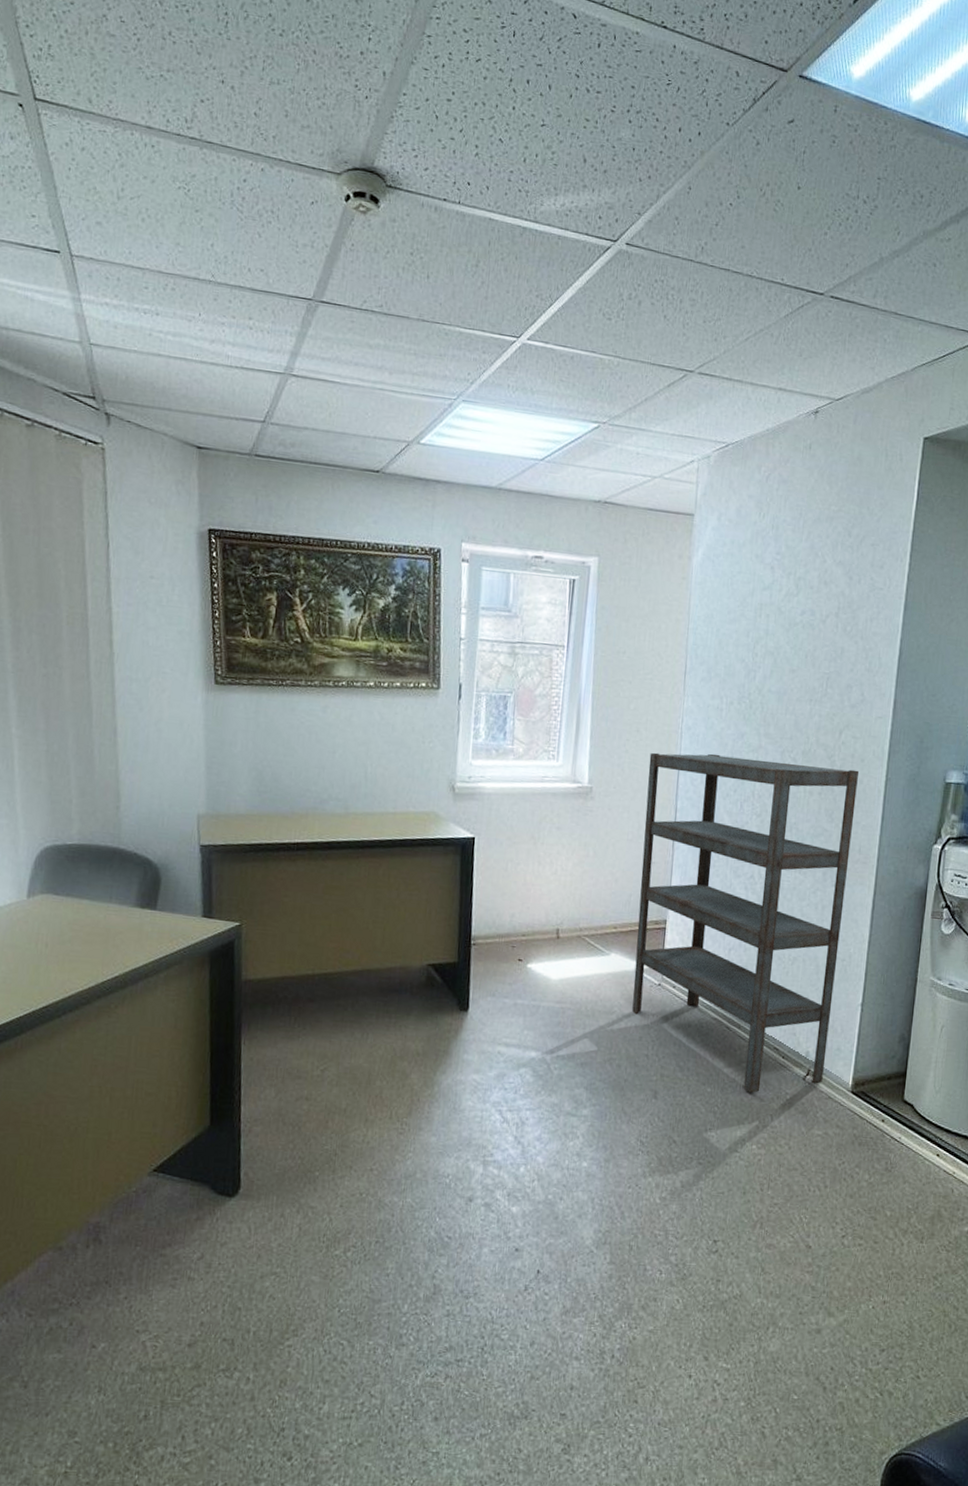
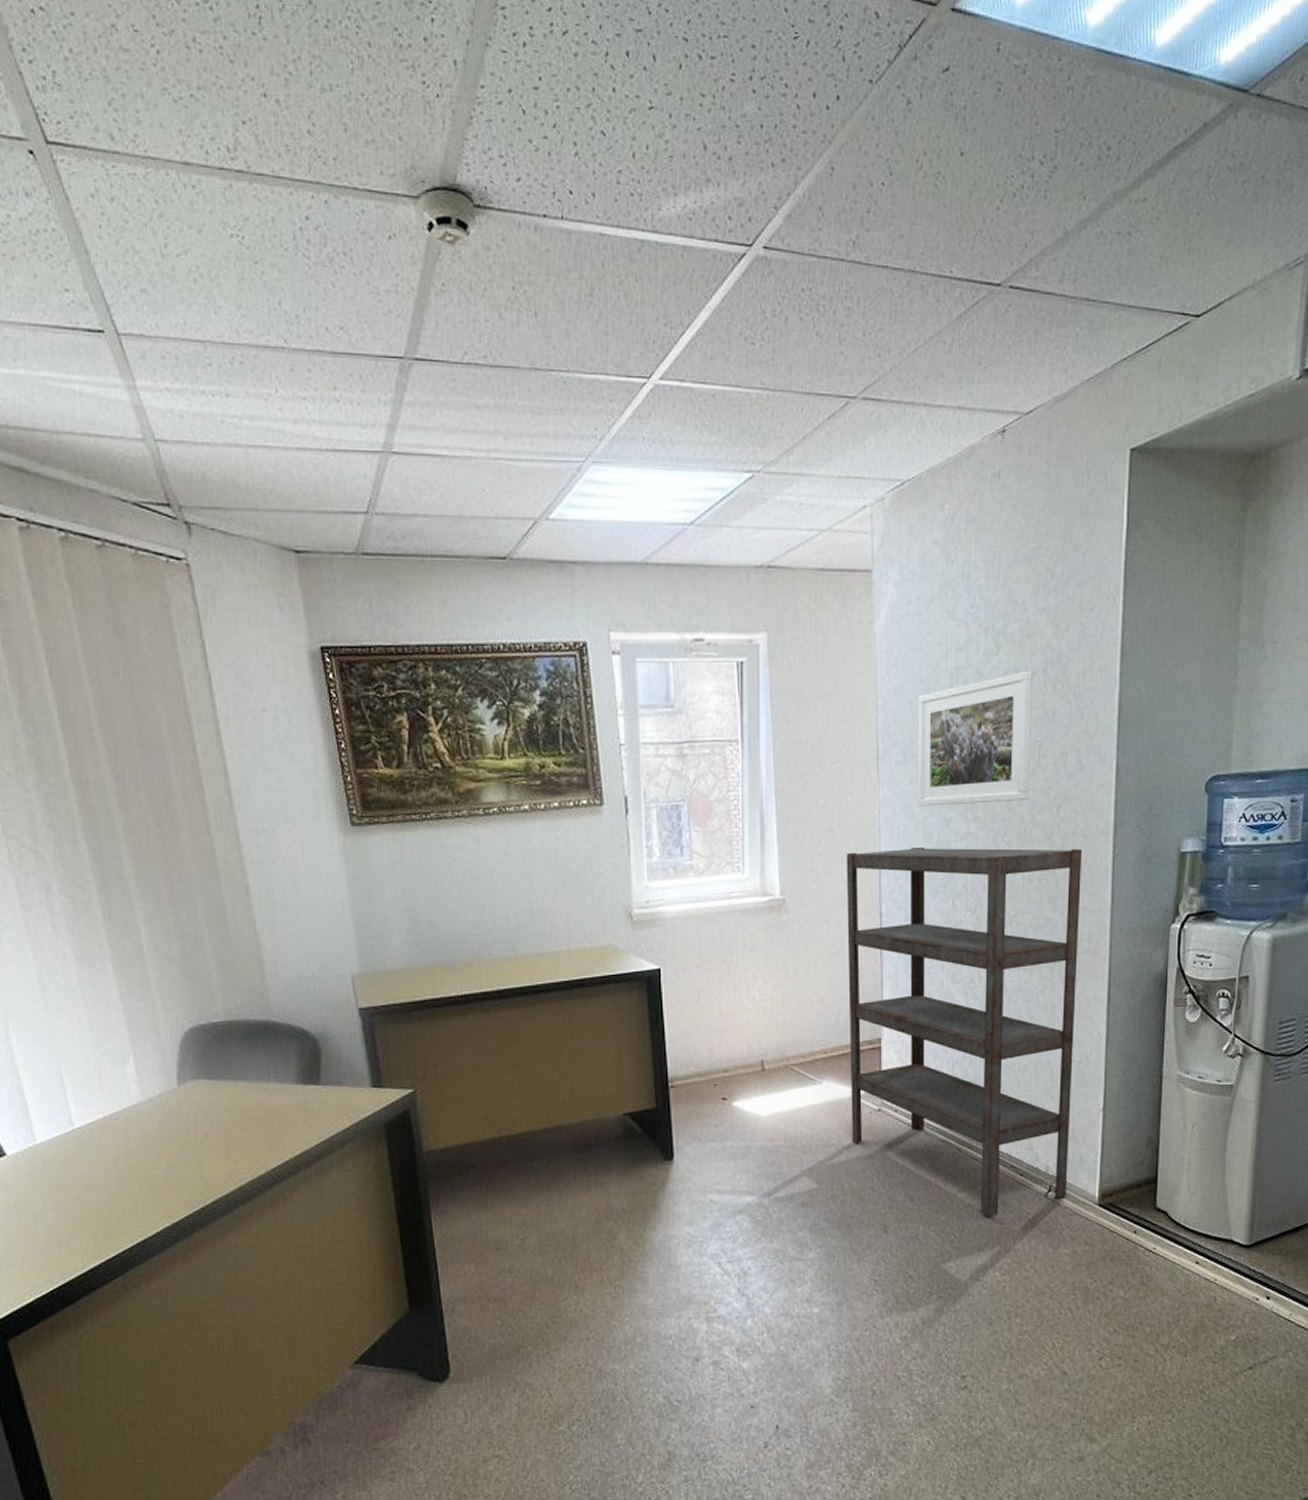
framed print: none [718,612,826,724] -> present [918,671,1032,806]

